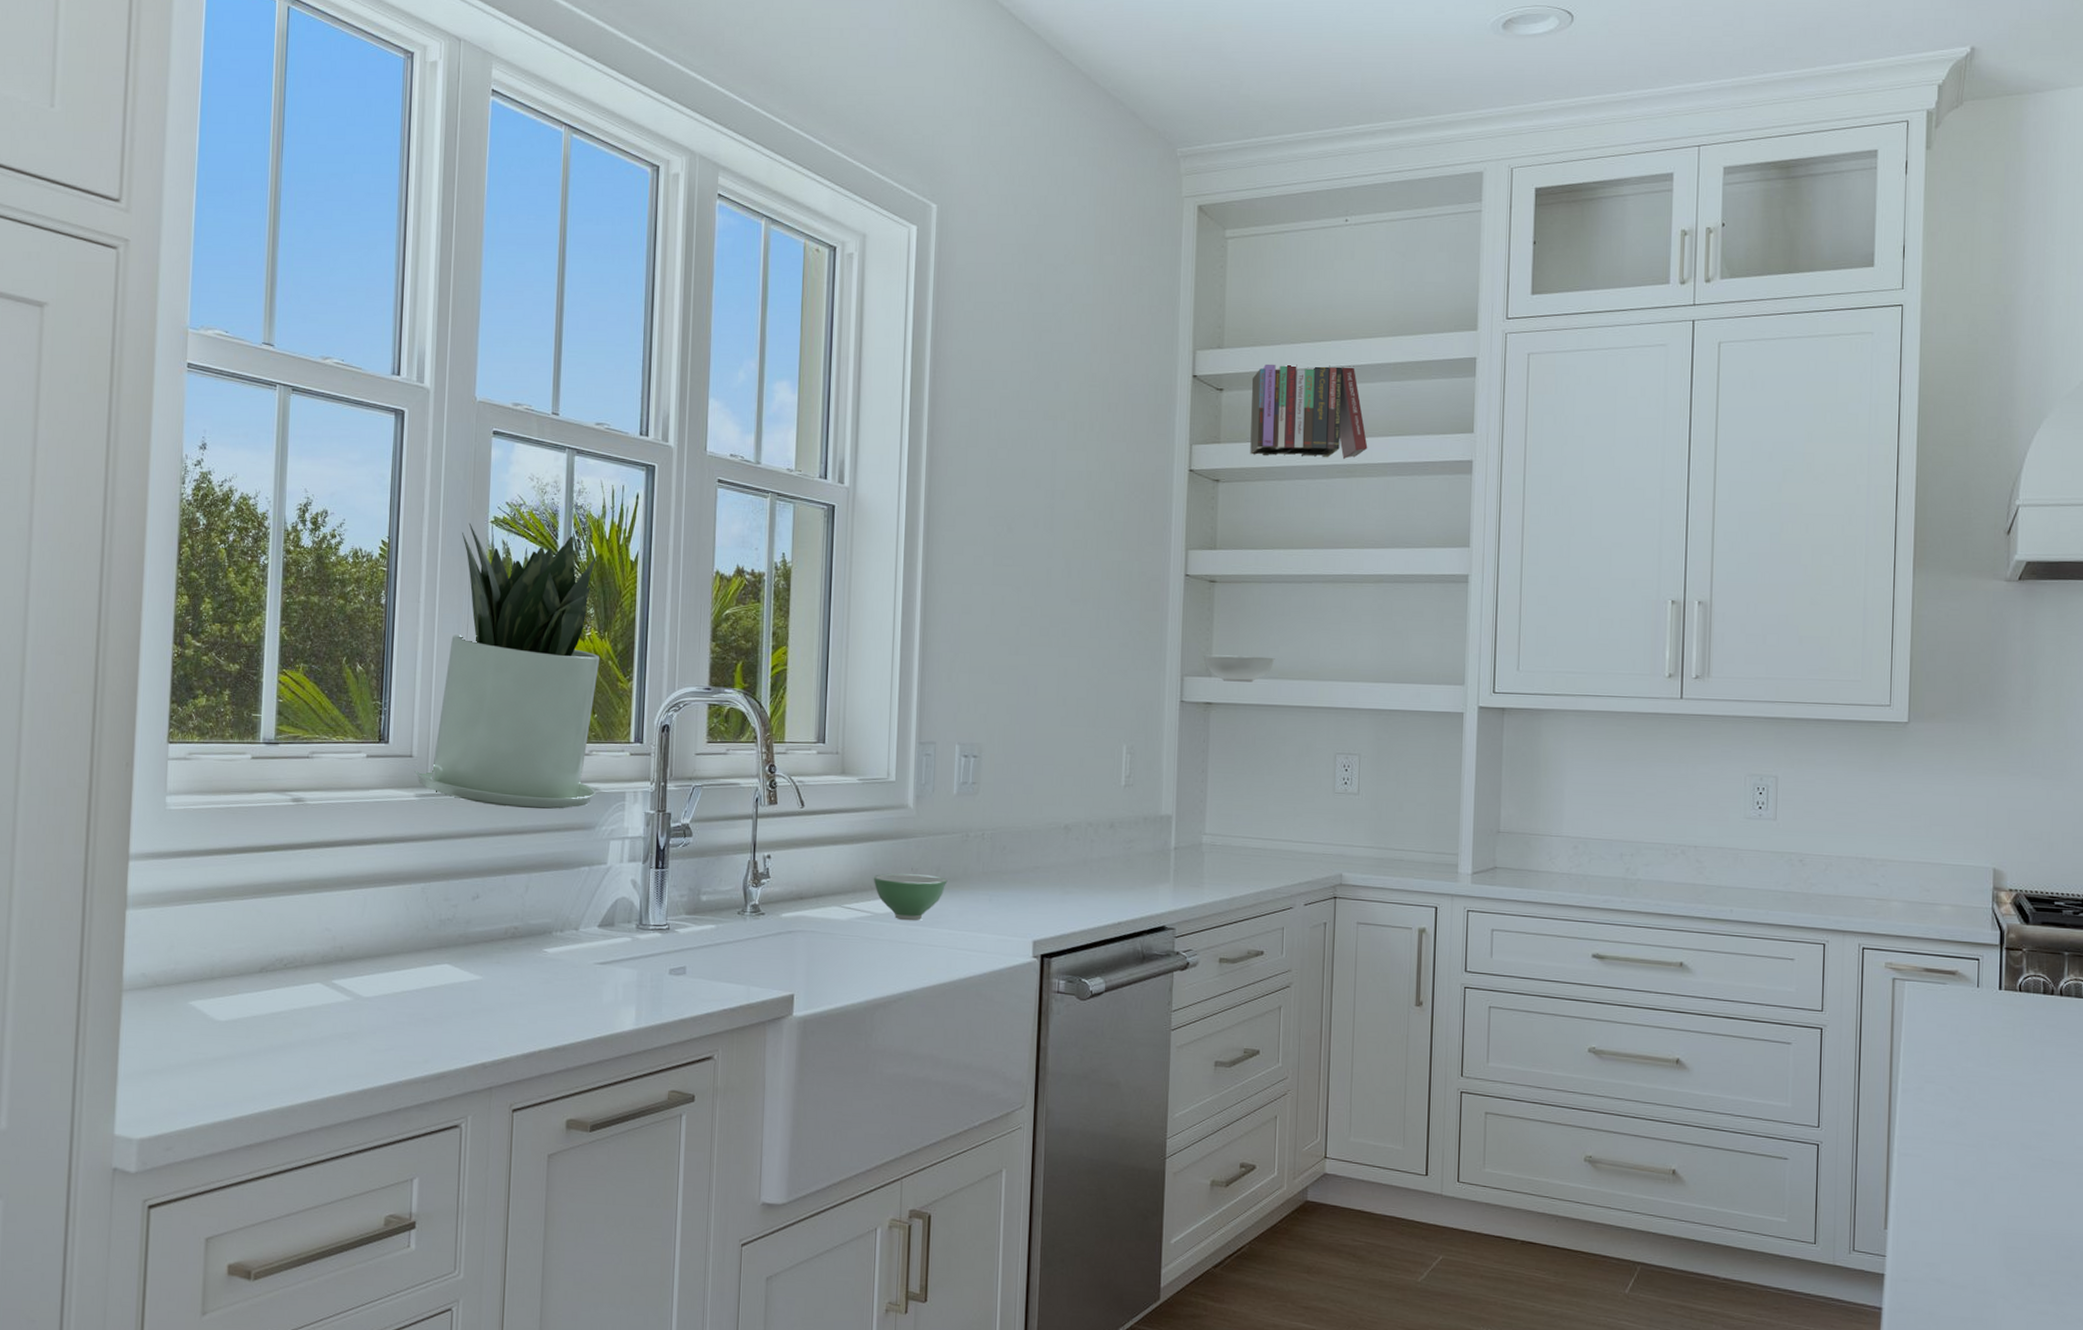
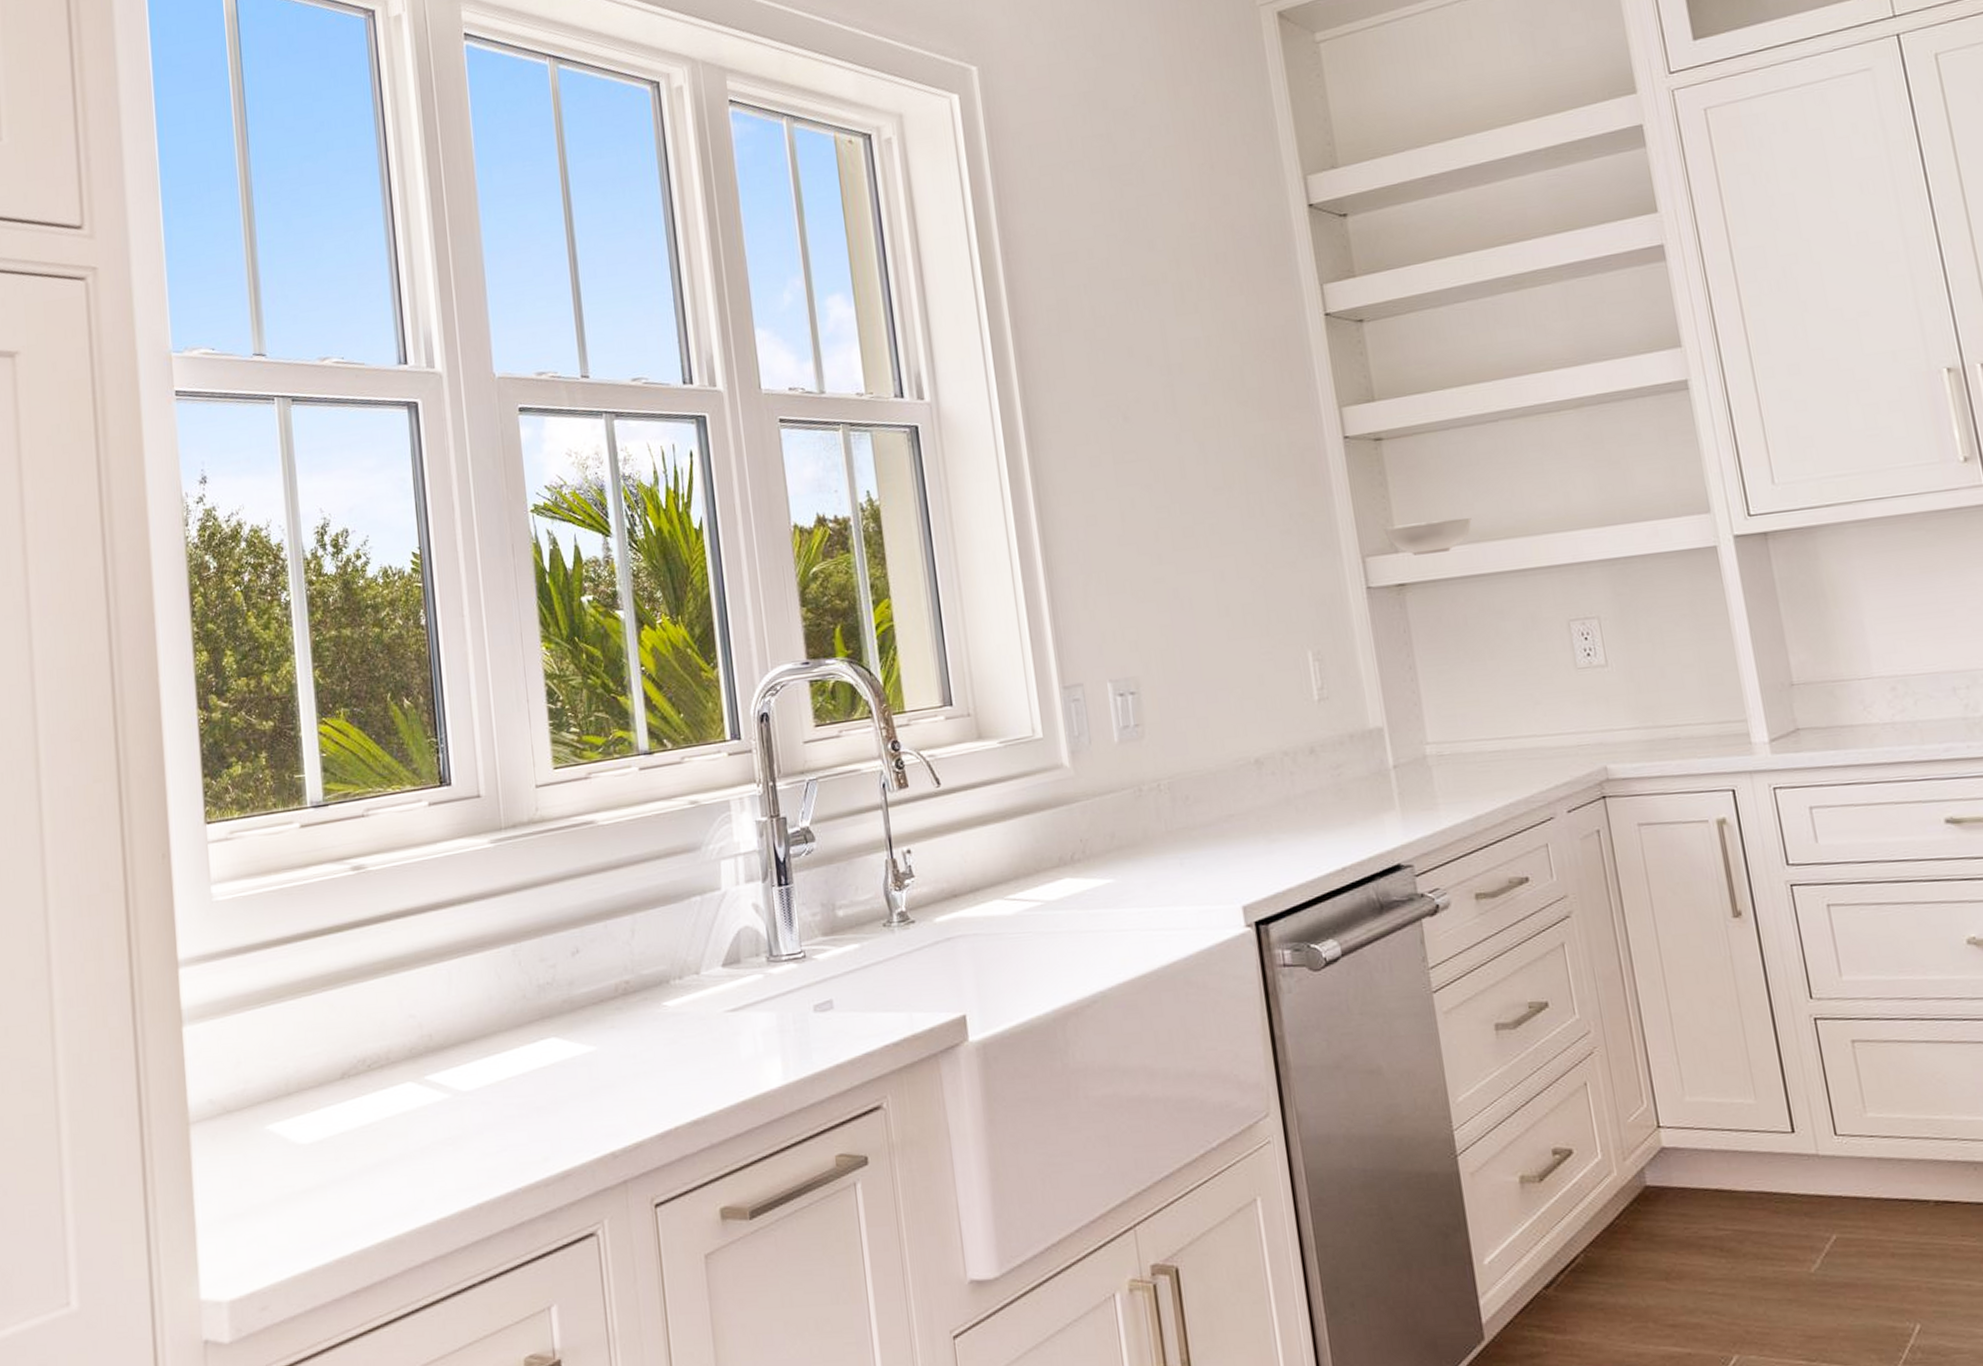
planter: present [414,522,600,810] -> none [485,512,697,840]
bowl: present [873,873,948,921] -> none [1036,844,1127,905]
books: present [1250,363,1368,460] -> none [1378,160,1534,285]

